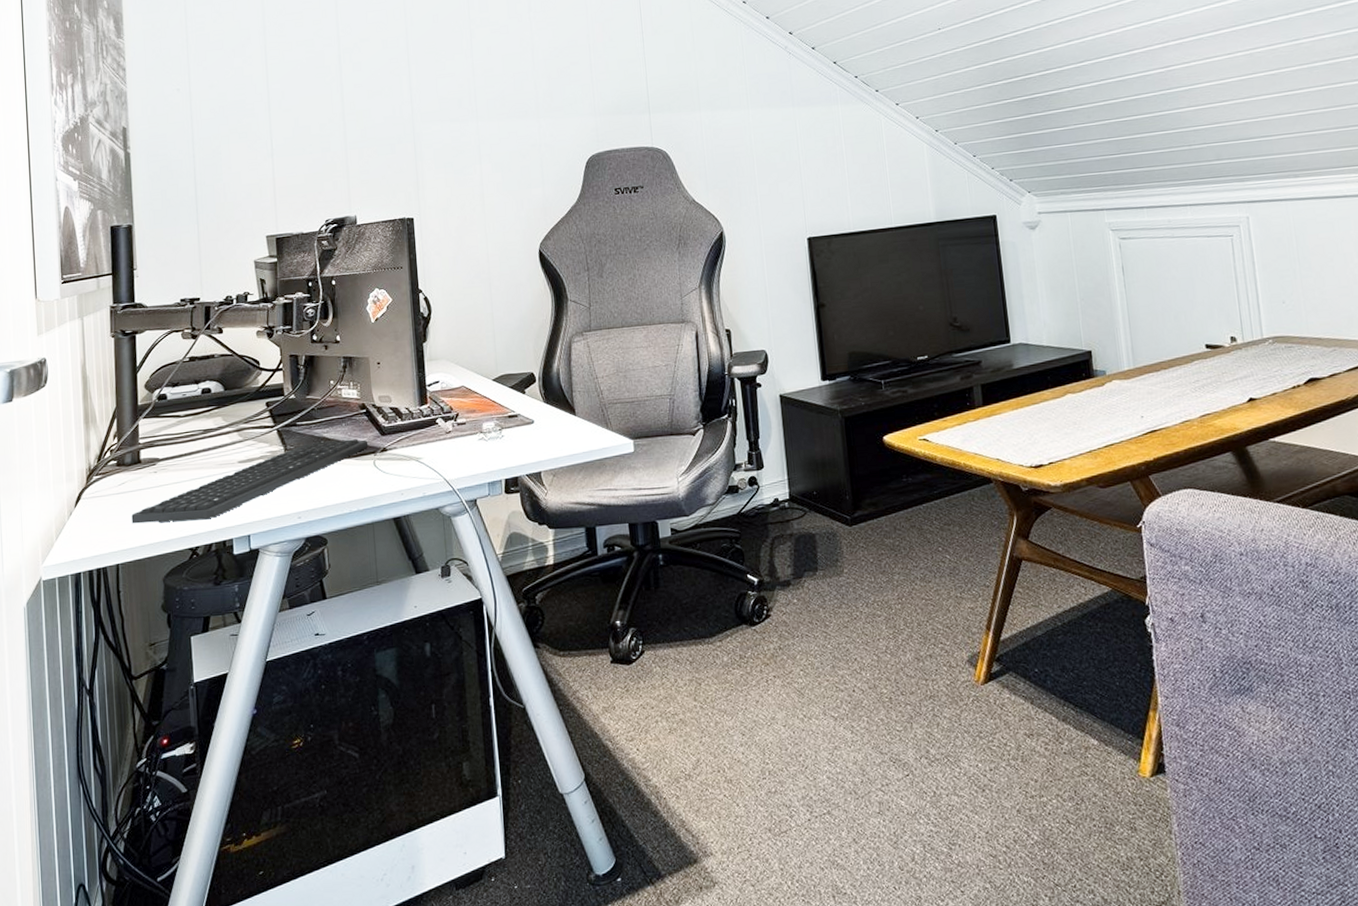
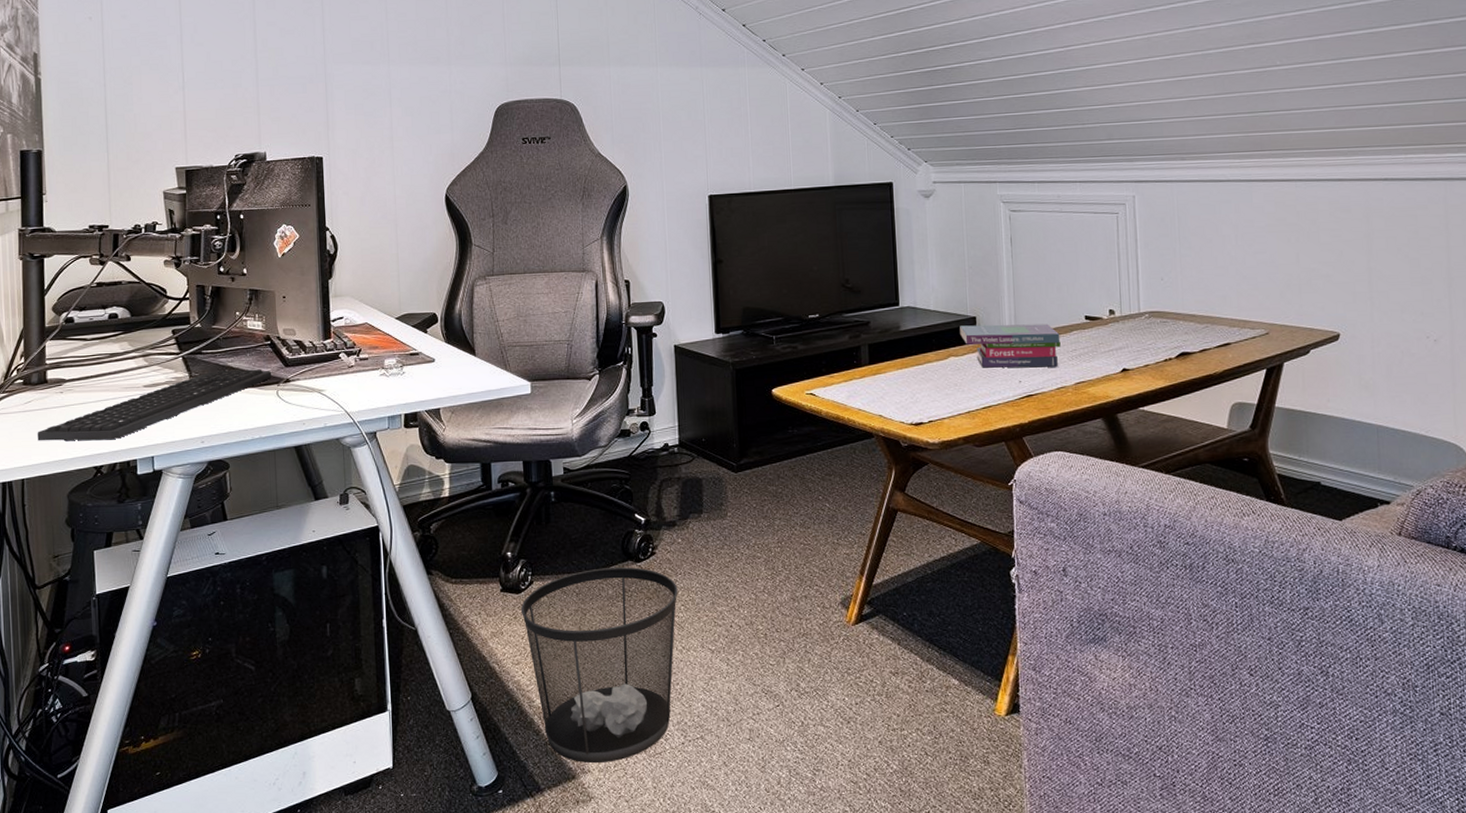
waste bin: none [632,631,796,846] -> present [520,567,678,764]
books: none [1075,354,1182,404] -> present [960,323,1061,368]

